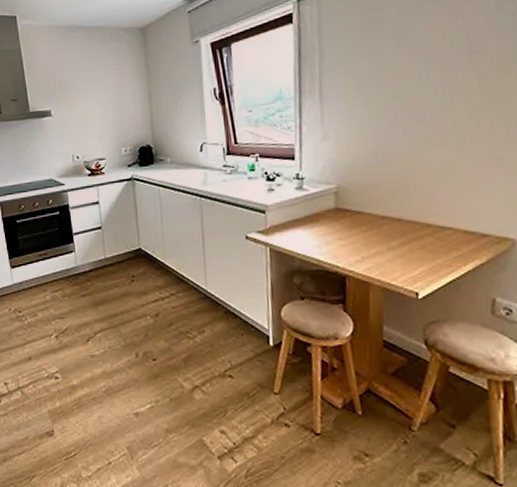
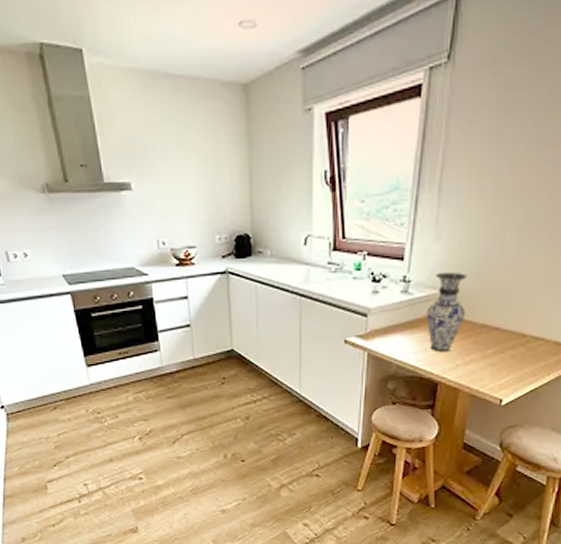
vase: none [323,167,364,246] -> present [426,272,467,353]

